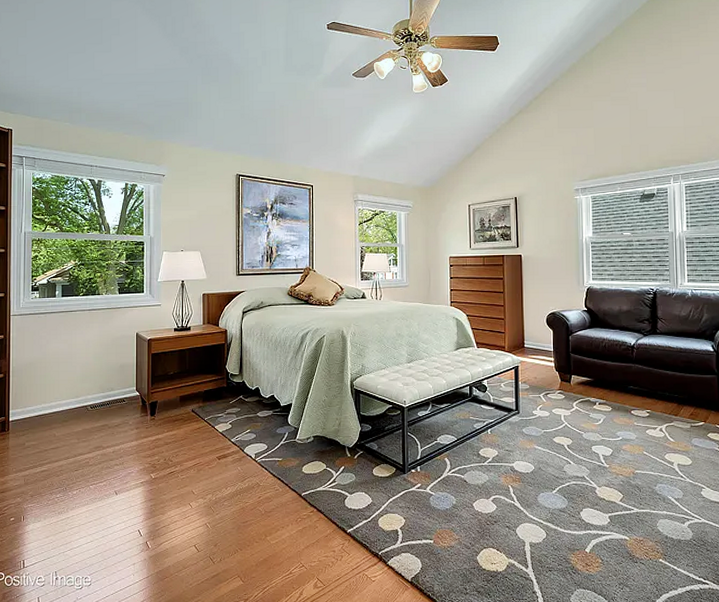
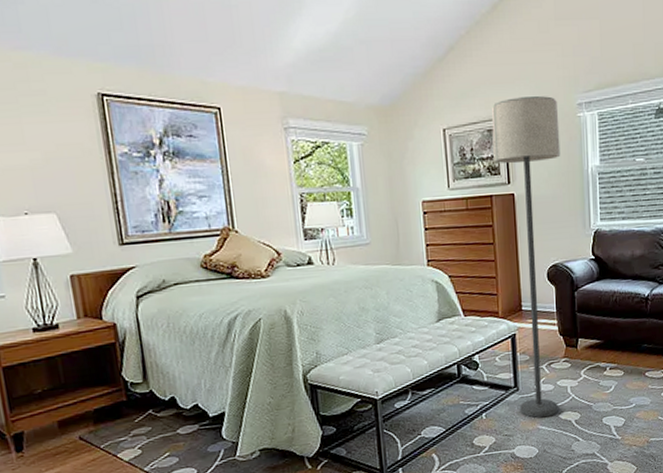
lamp: none [506,183,560,439] -> present [491,96,561,418]

